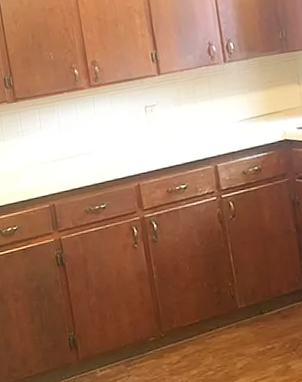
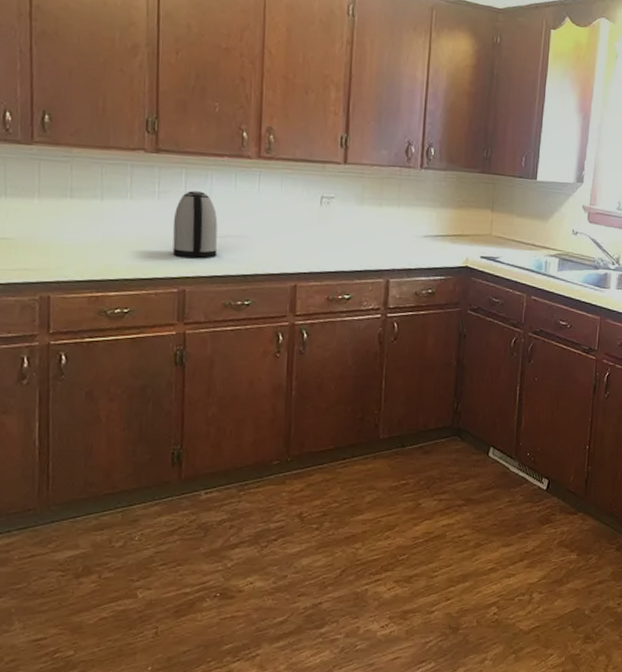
kettle: none [36,124,73,179] -> present [172,191,218,258]

